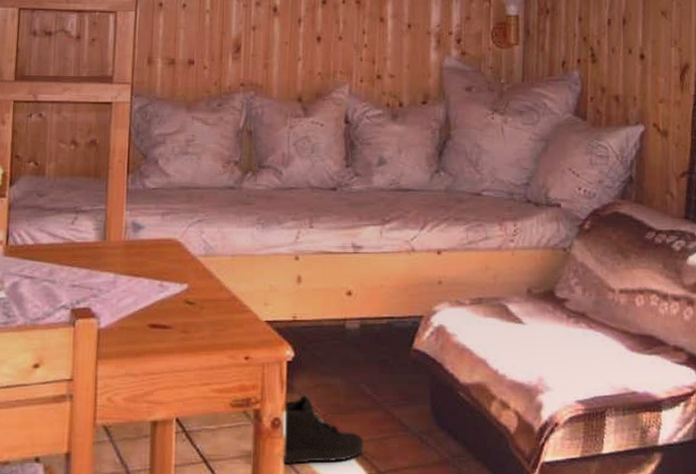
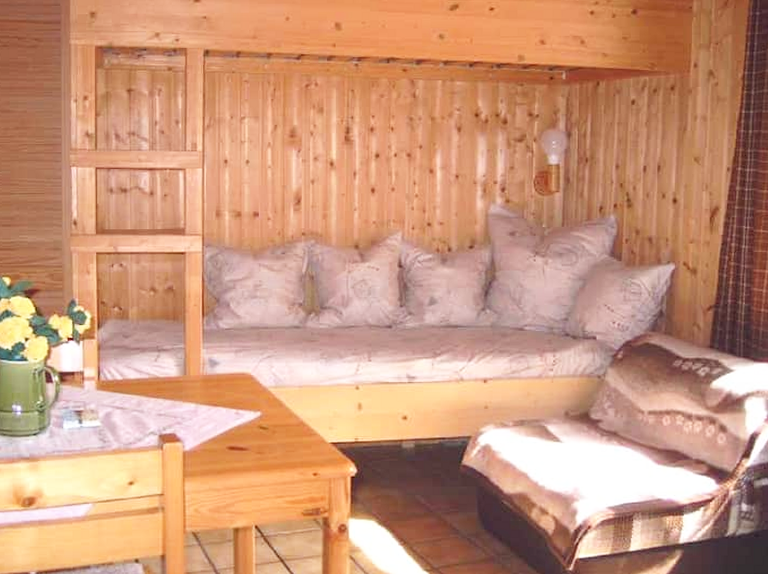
sneaker: present [282,395,364,465] -> none [348,505,420,563]

